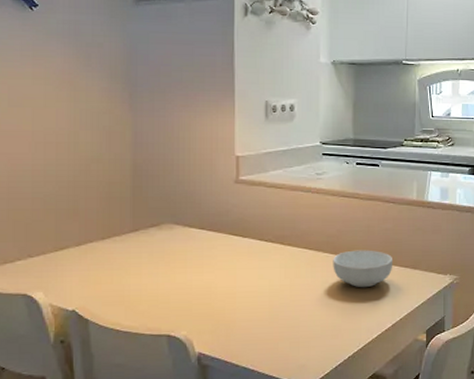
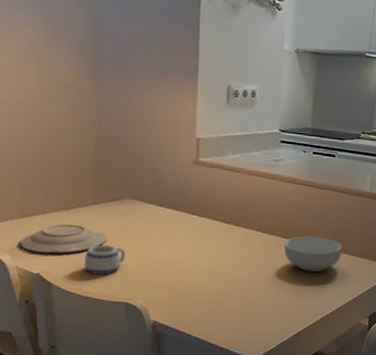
plate: none [53,254,146,288] -> present [20,224,107,254]
mug: none [123,274,166,307] -> present [85,244,125,275]

